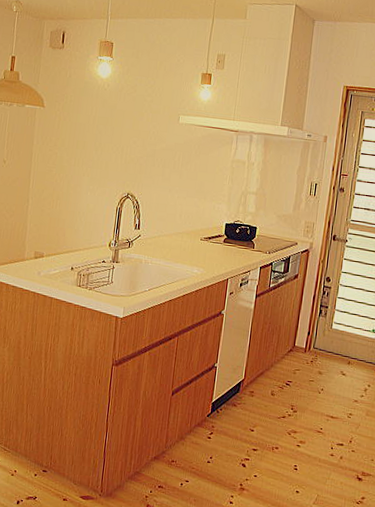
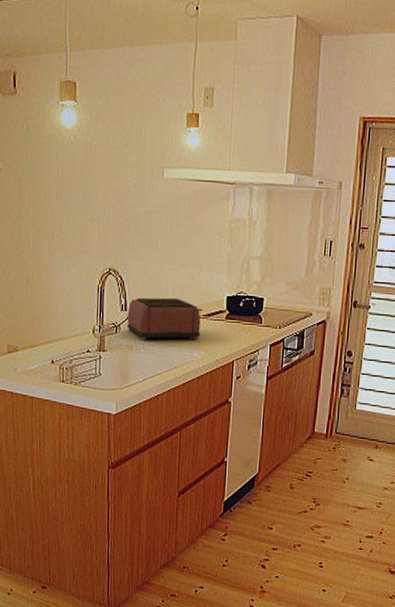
toaster: none [139,219,204,258] -> present [127,297,203,341]

